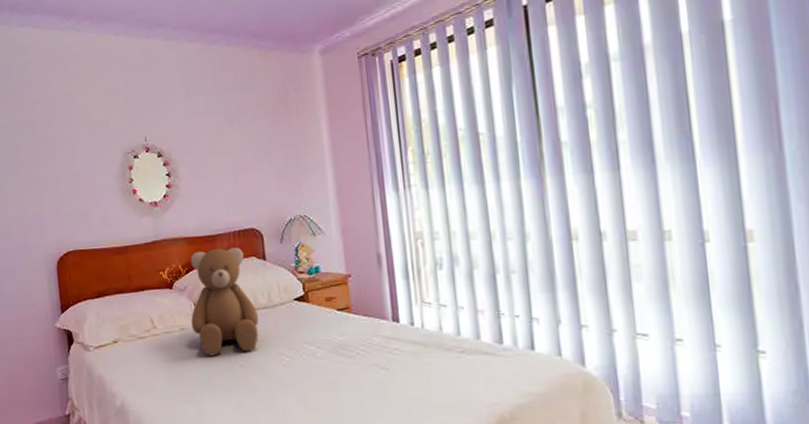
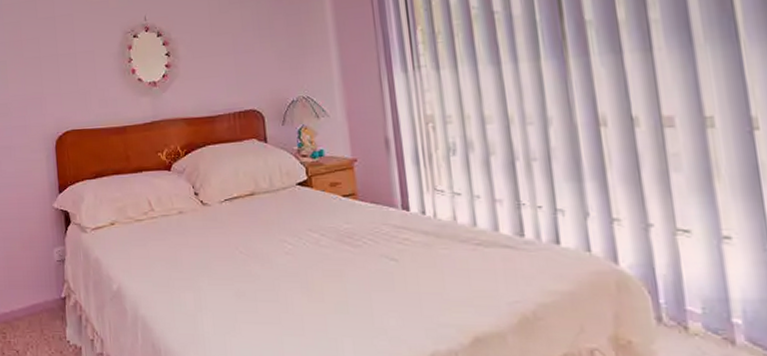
teddy bear: present [190,247,259,356] -> none [189,129,260,241]

